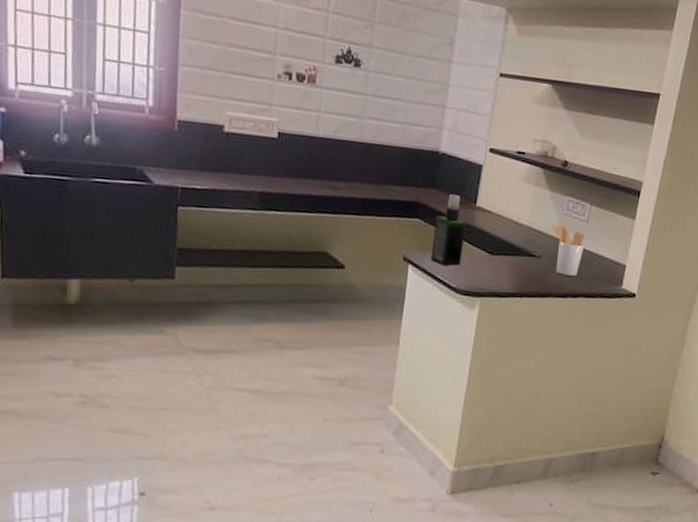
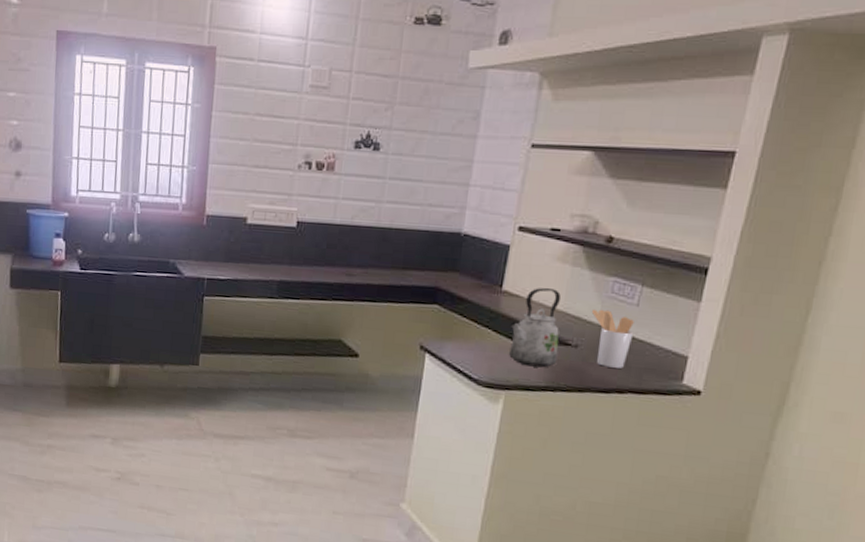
spray bottle: present [430,193,467,266] -> none [450,277,491,356]
kettle: none [483,204,526,276] -> present [509,287,561,368]

